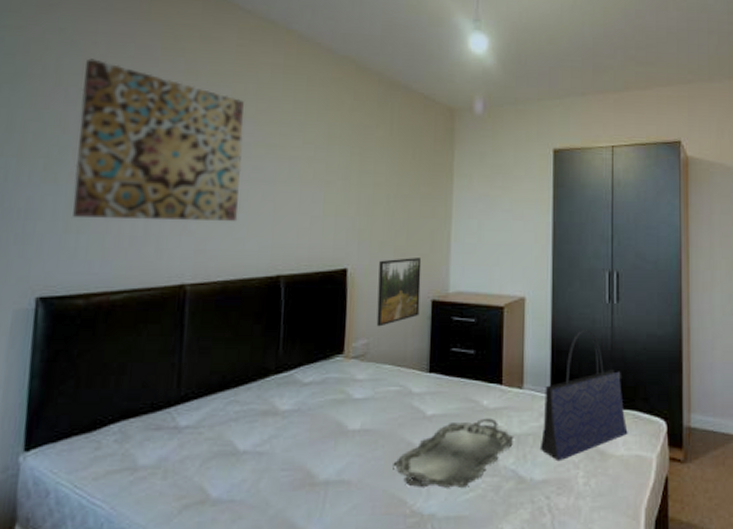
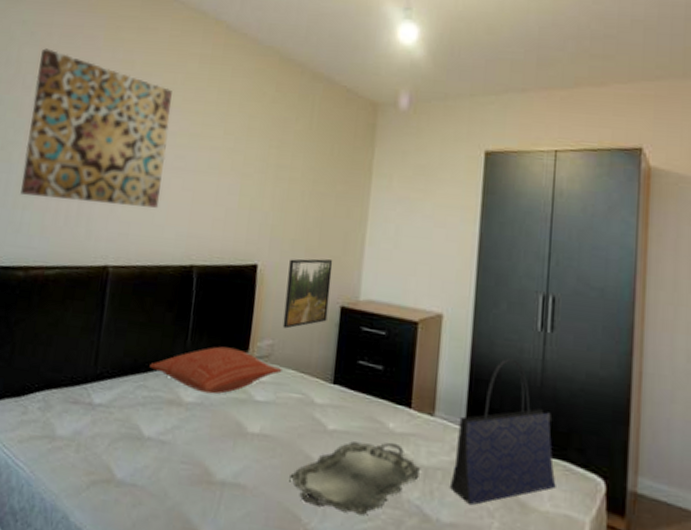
pillow: none [240,351,379,399] -> present [150,346,282,394]

